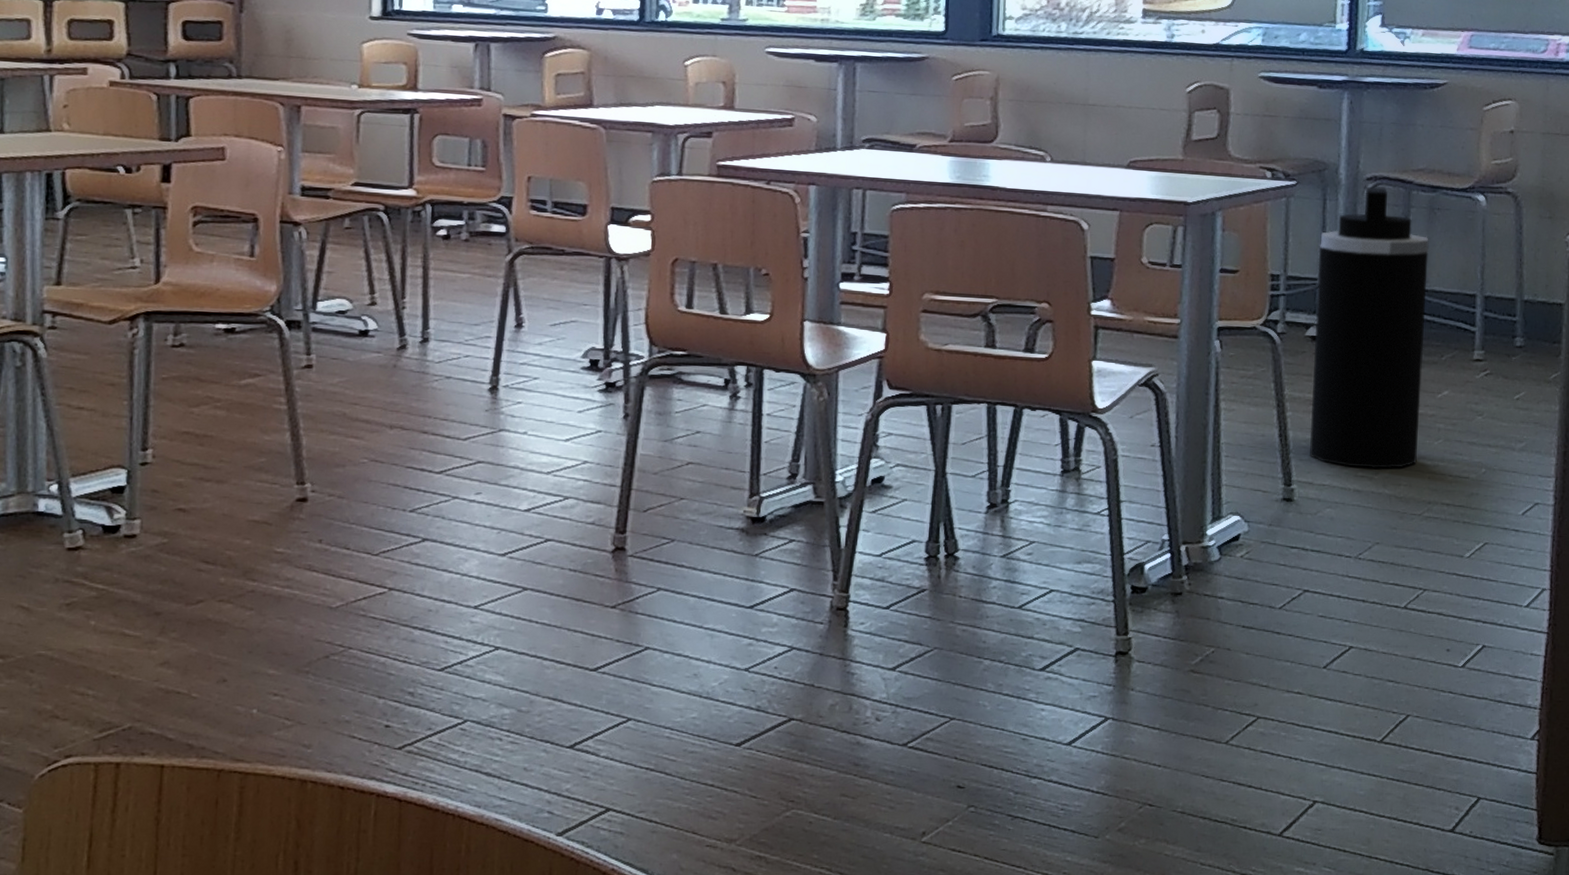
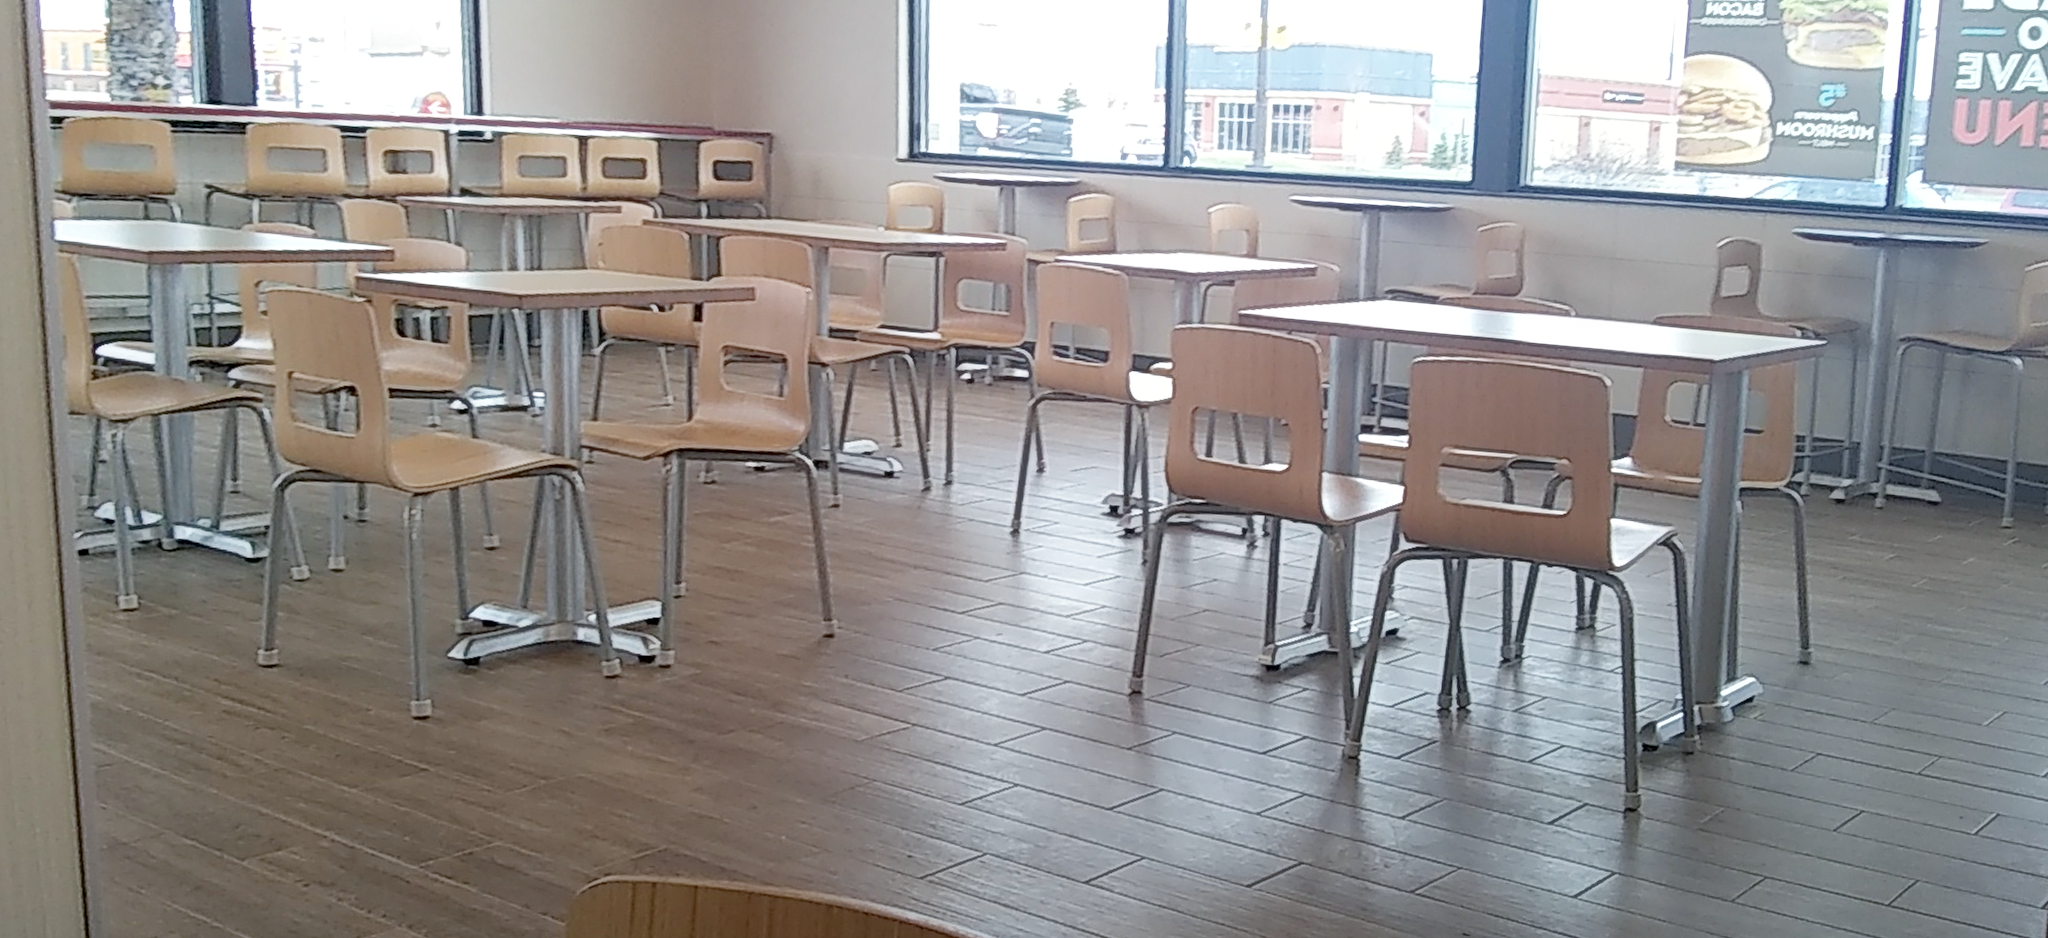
trash can: present [1310,186,1429,469] -> none [1828,347,1962,635]

